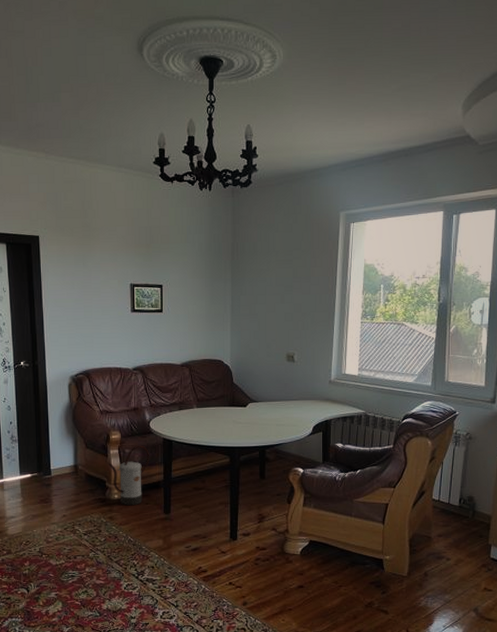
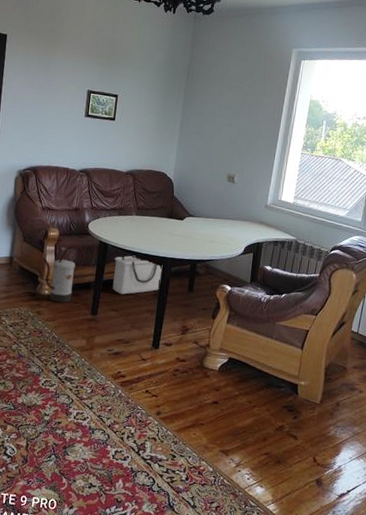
storage bin: none [180,449,231,490] -> present [113,255,163,295]

